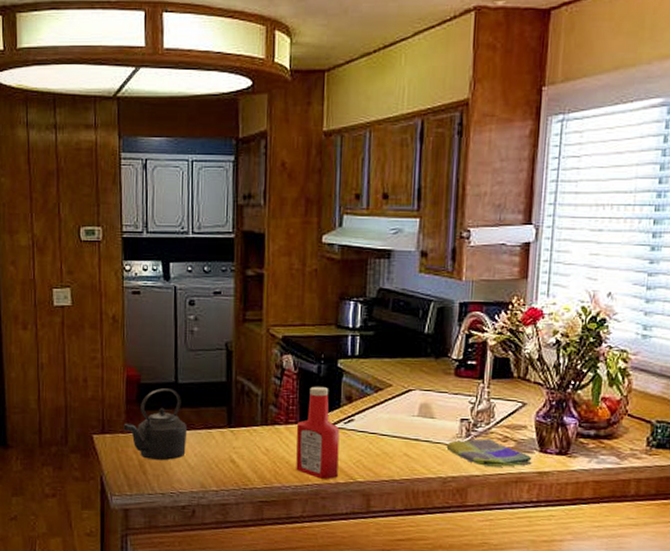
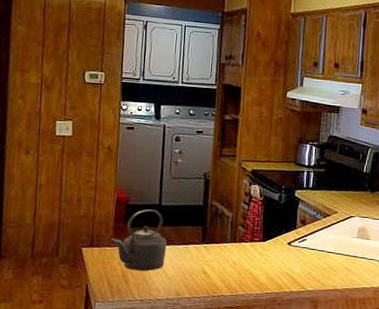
ketchup bottle: present [296,386,340,479] -> none [258,211,295,288]

